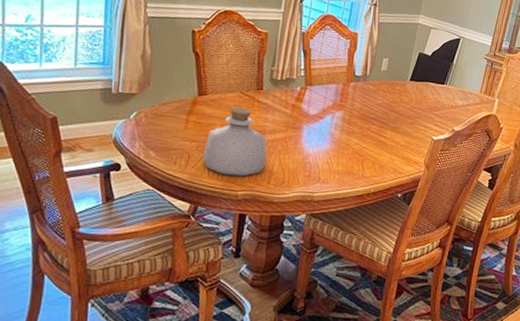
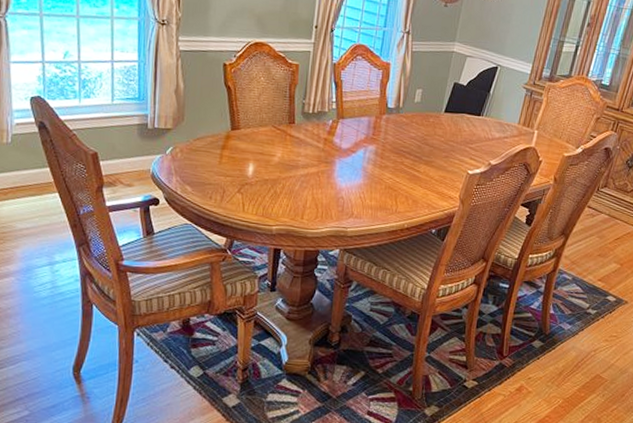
bottle: present [203,107,267,177] -> none [237,141,300,211]

